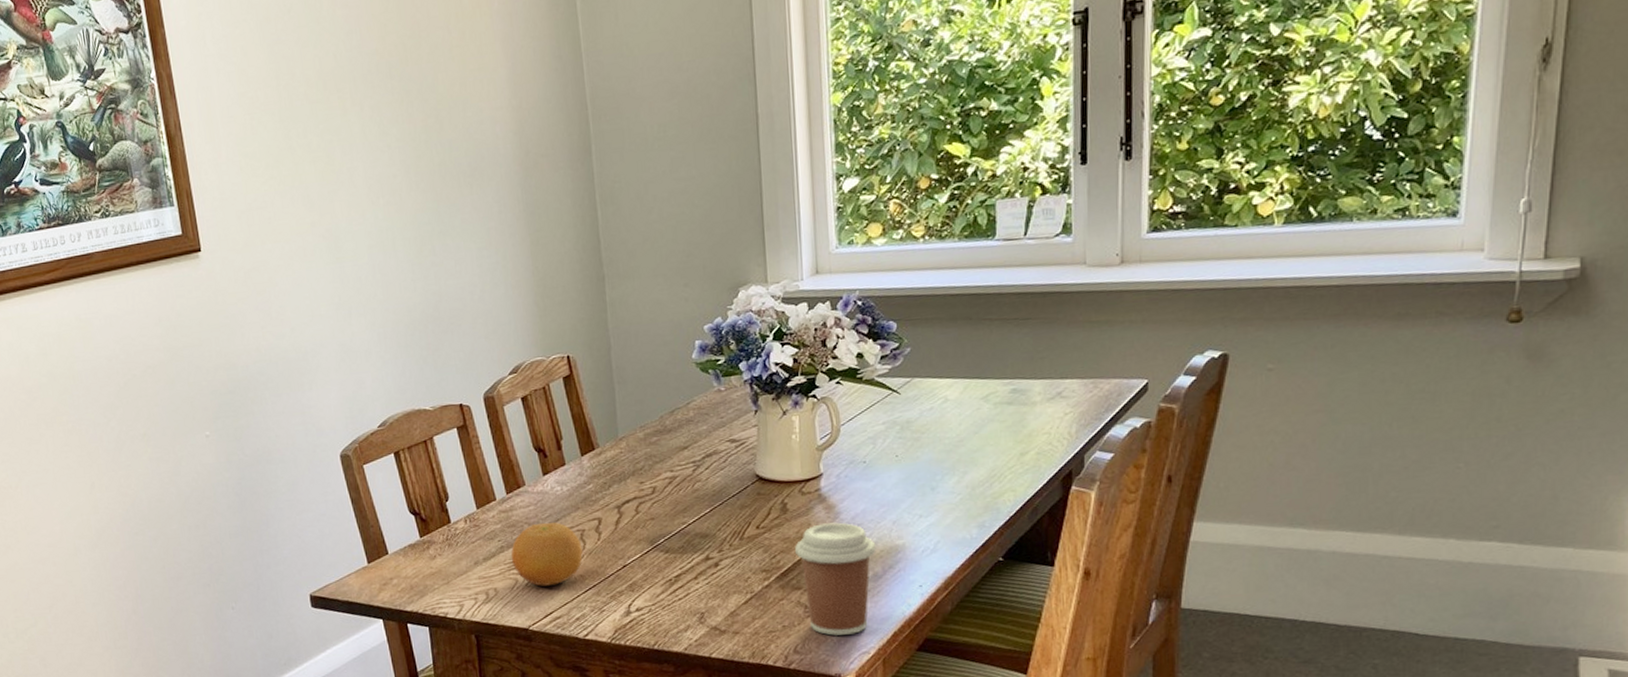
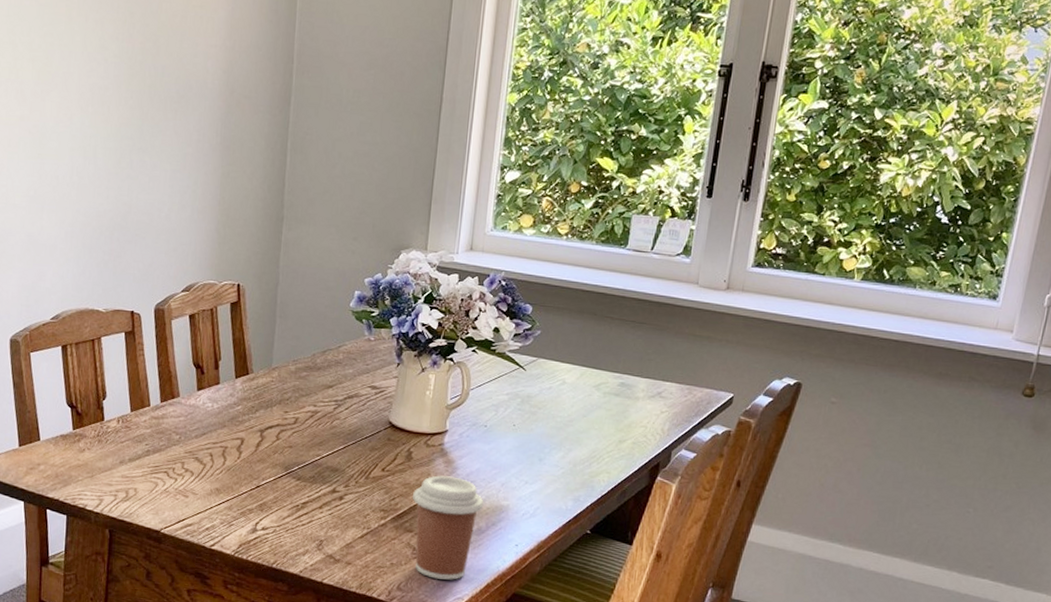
fruit: present [510,522,583,586] -> none [154,434,222,494]

